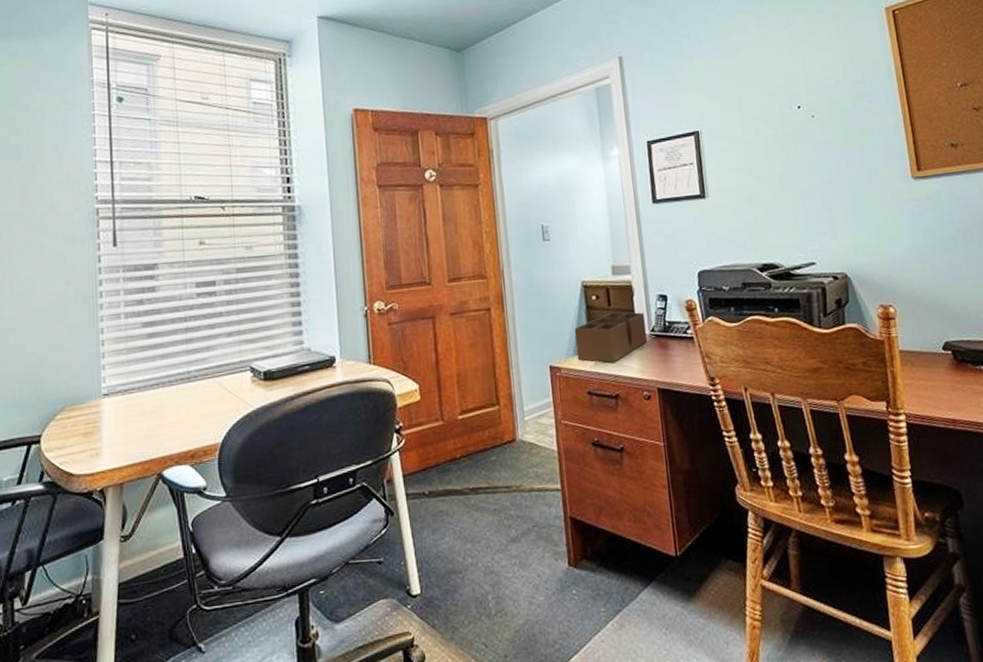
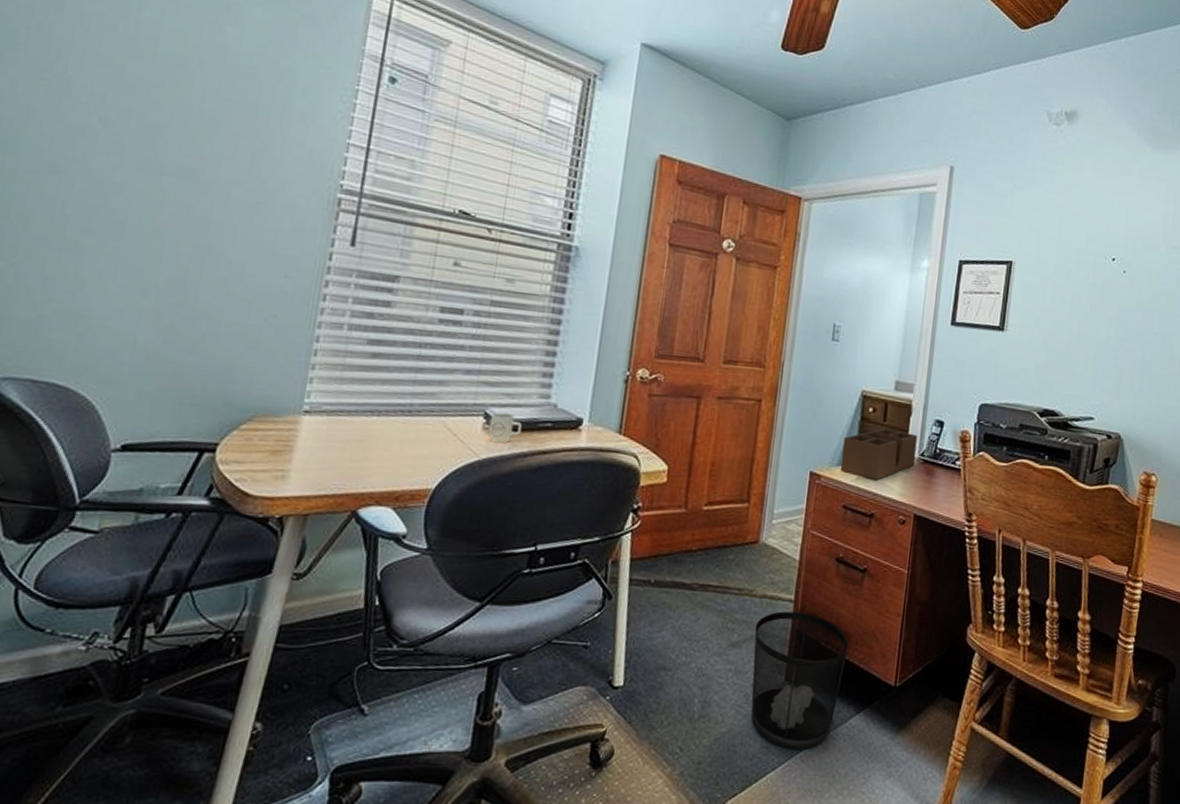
mug: none [256,364,284,393] -> present [488,413,522,444]
waste bin: none [529,499,623,632] -> present [751,611,849,751]

